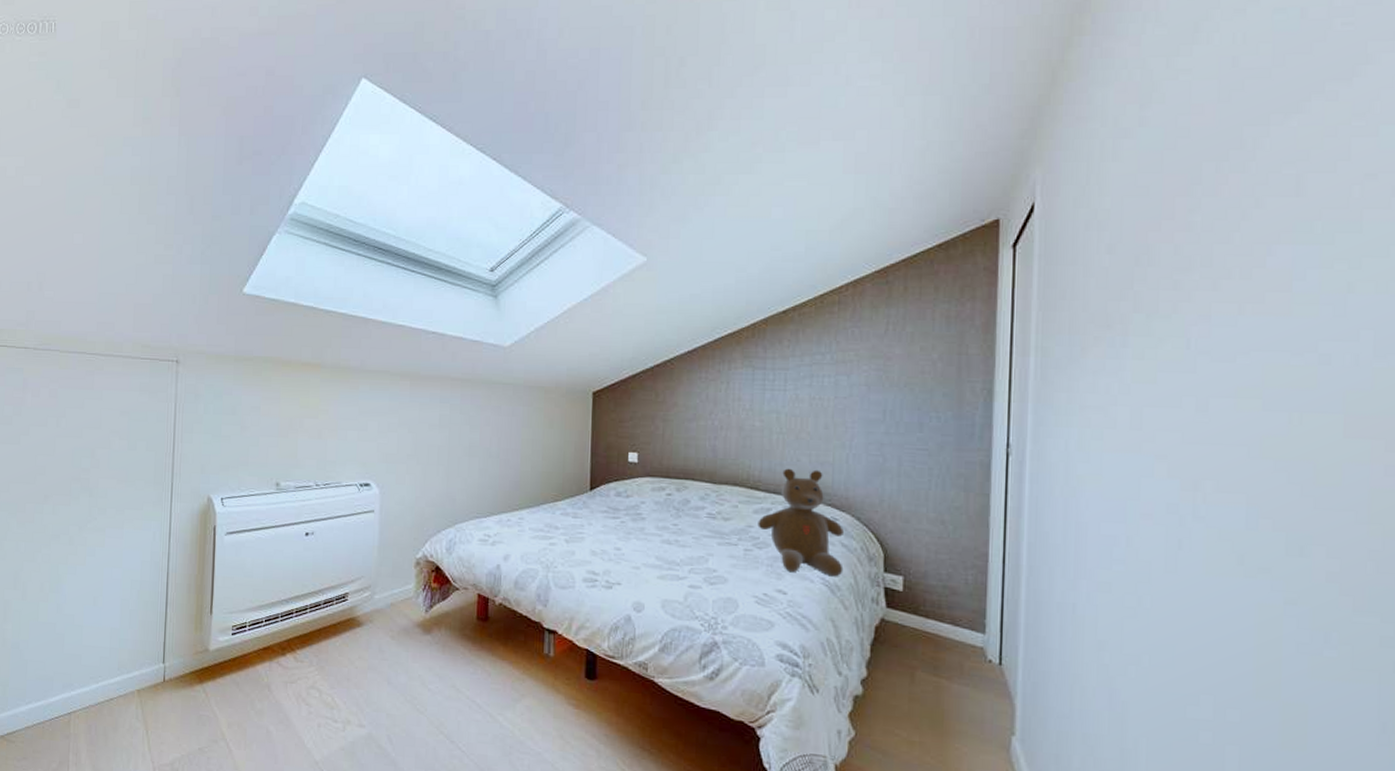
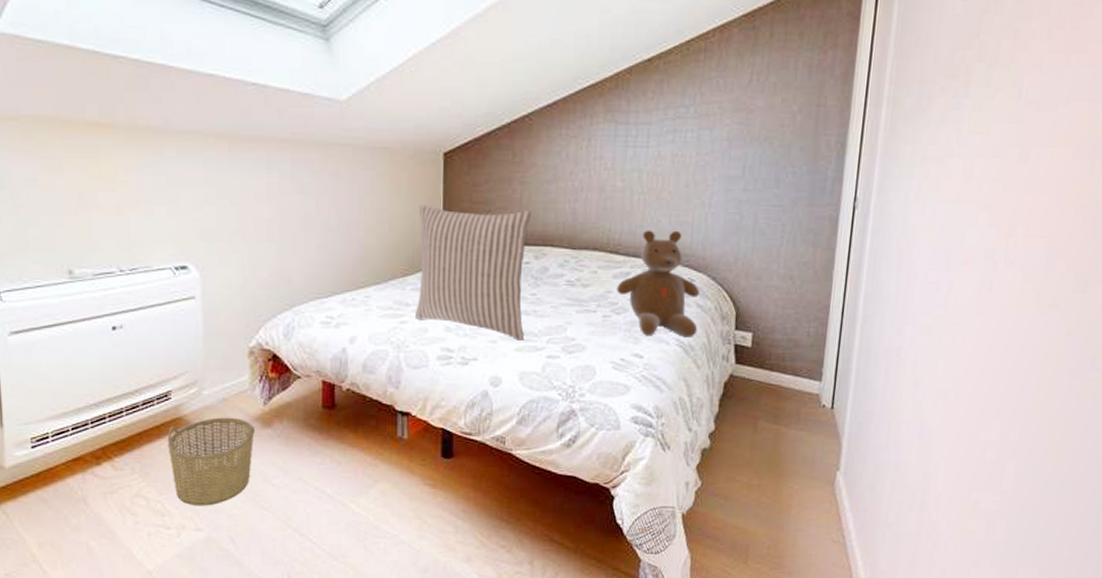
basket: none [341,620,416,704] -> present [167,417,255,506]
pillow: none [563,438,673,569] -> present [414,205,531,340]

